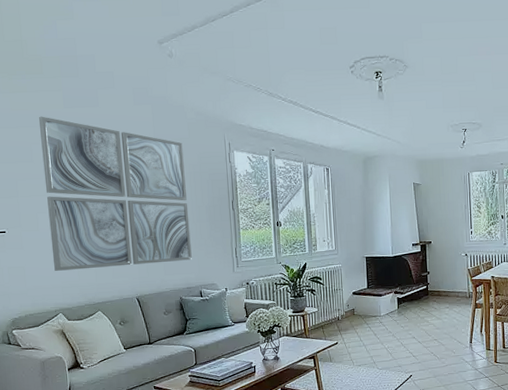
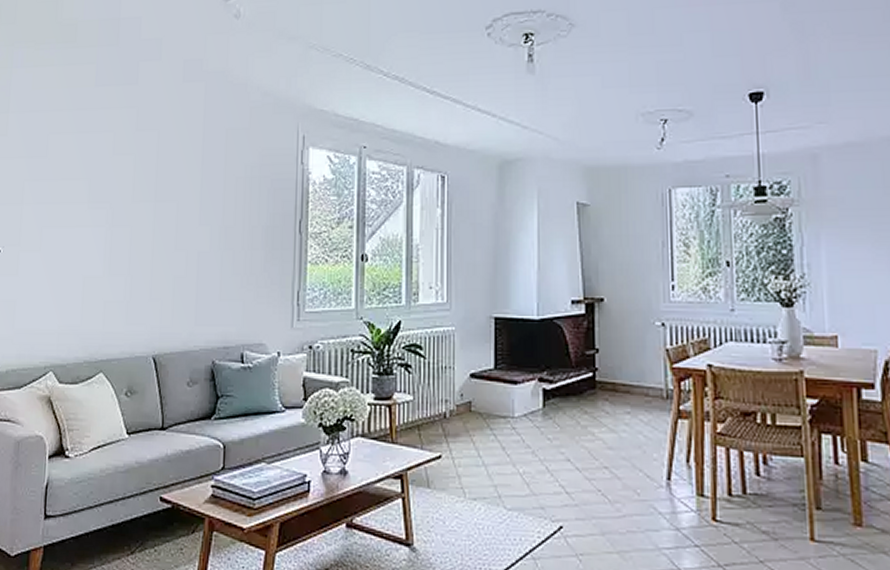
wall art: present [38,116,192,271] -> none [52,97,240,310]

